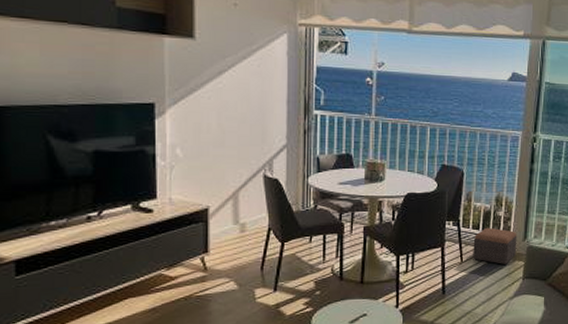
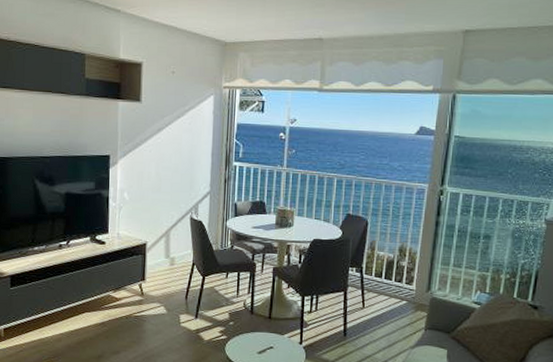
footstool: present [473,227,517,265] -> none [374,276,421,314]

